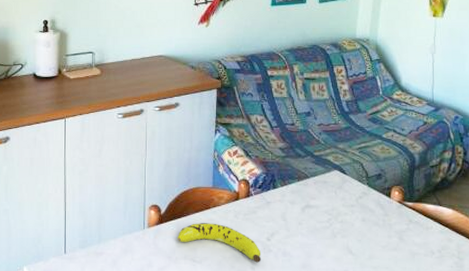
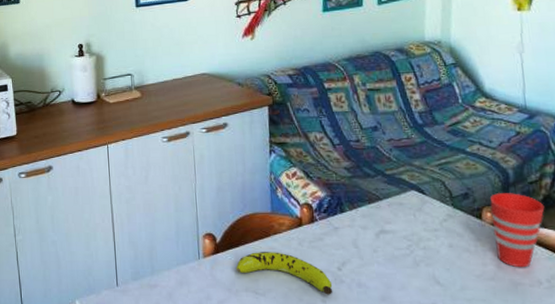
cup: none [398,175,441,240] -> present [490,193,545,268]

